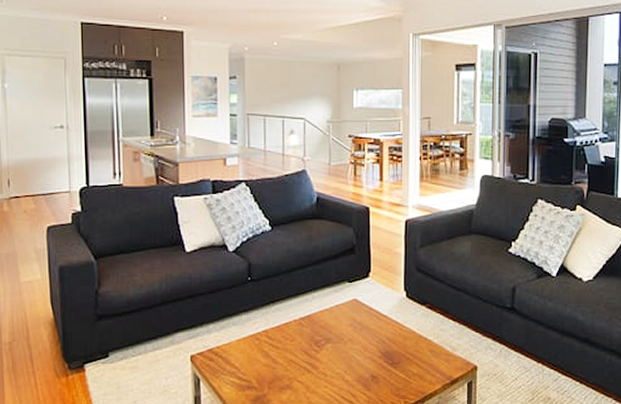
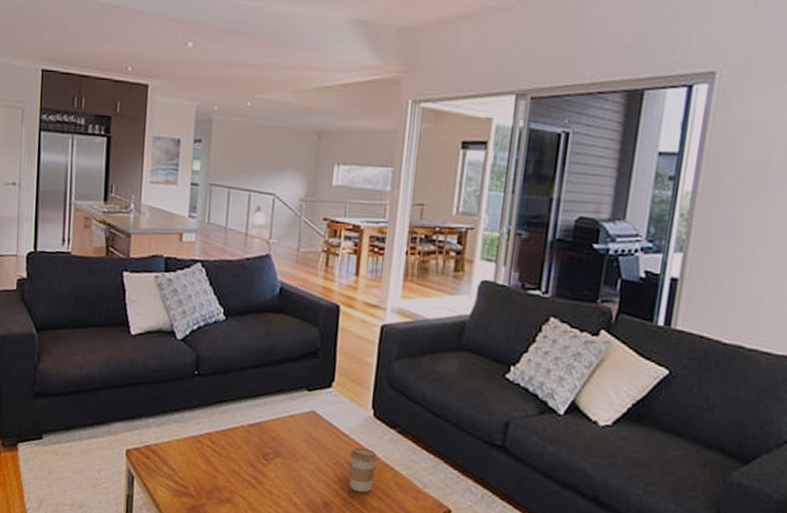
coffee cup: none [389,325,413,362] -> present [349,447,378,493]

